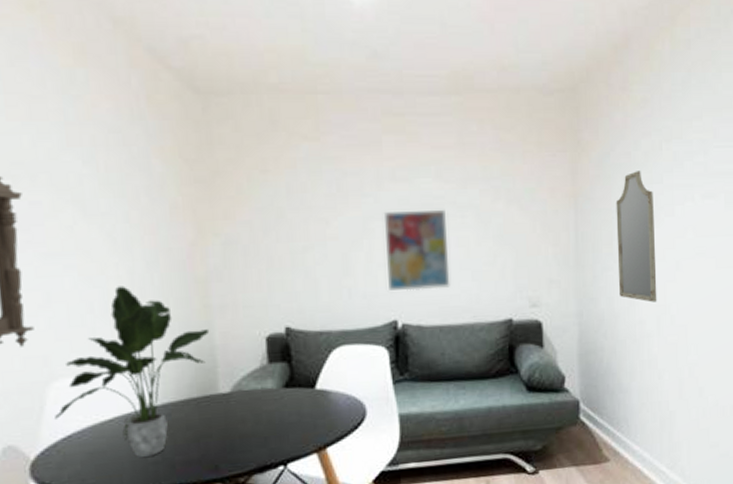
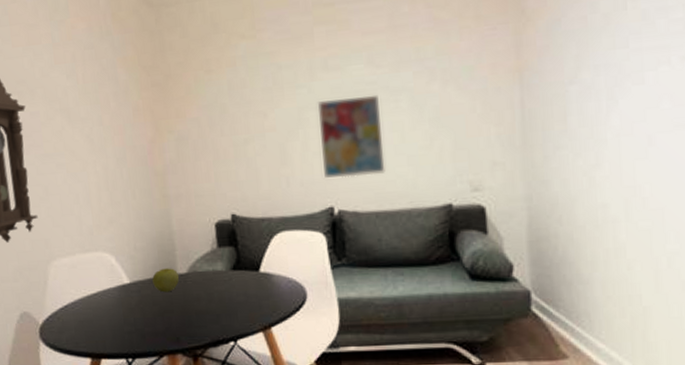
potted plant: present [55,286,210,457] -> none [55,180,169,327]
apple: none [187,387,221,415] -> present [152,268,180,293]
home mirror: present [616,171,657,302] -> none [569,36,624,184]

